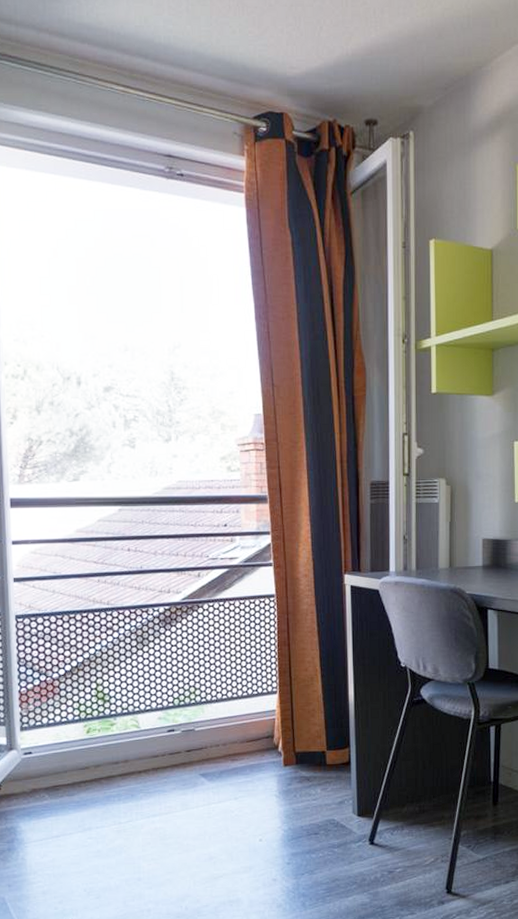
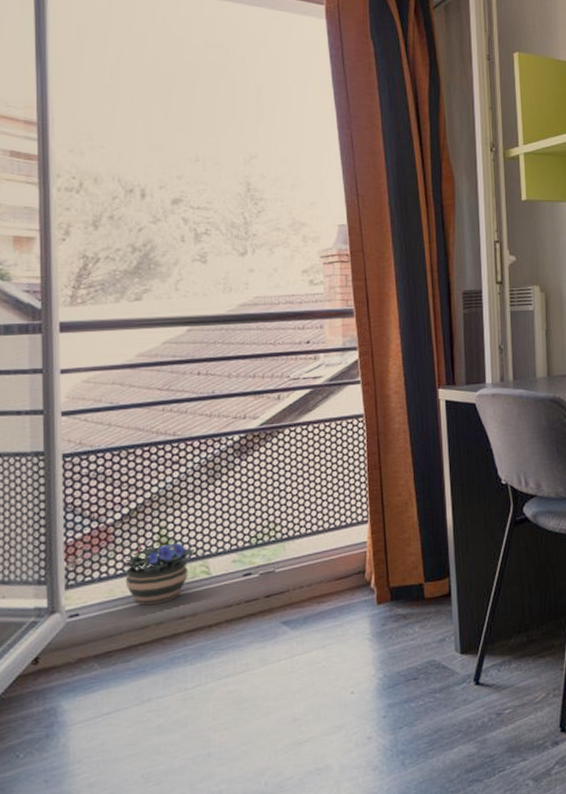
potted flower: none [66,694,126,750] -> present [122,540,194,605]

